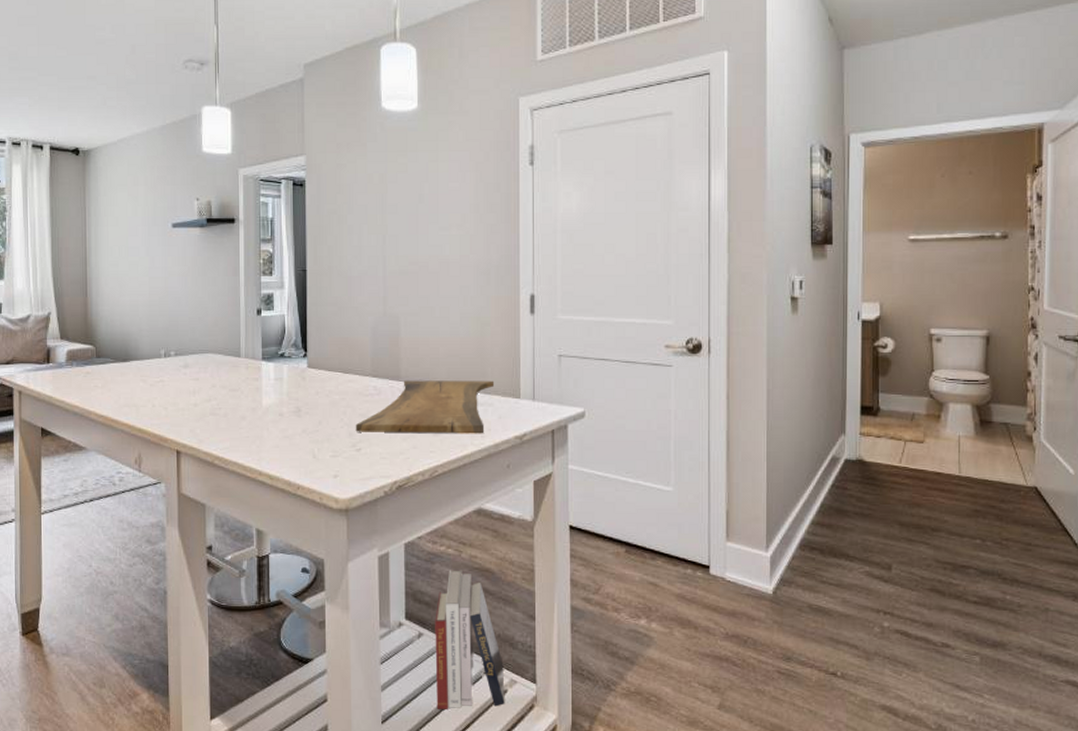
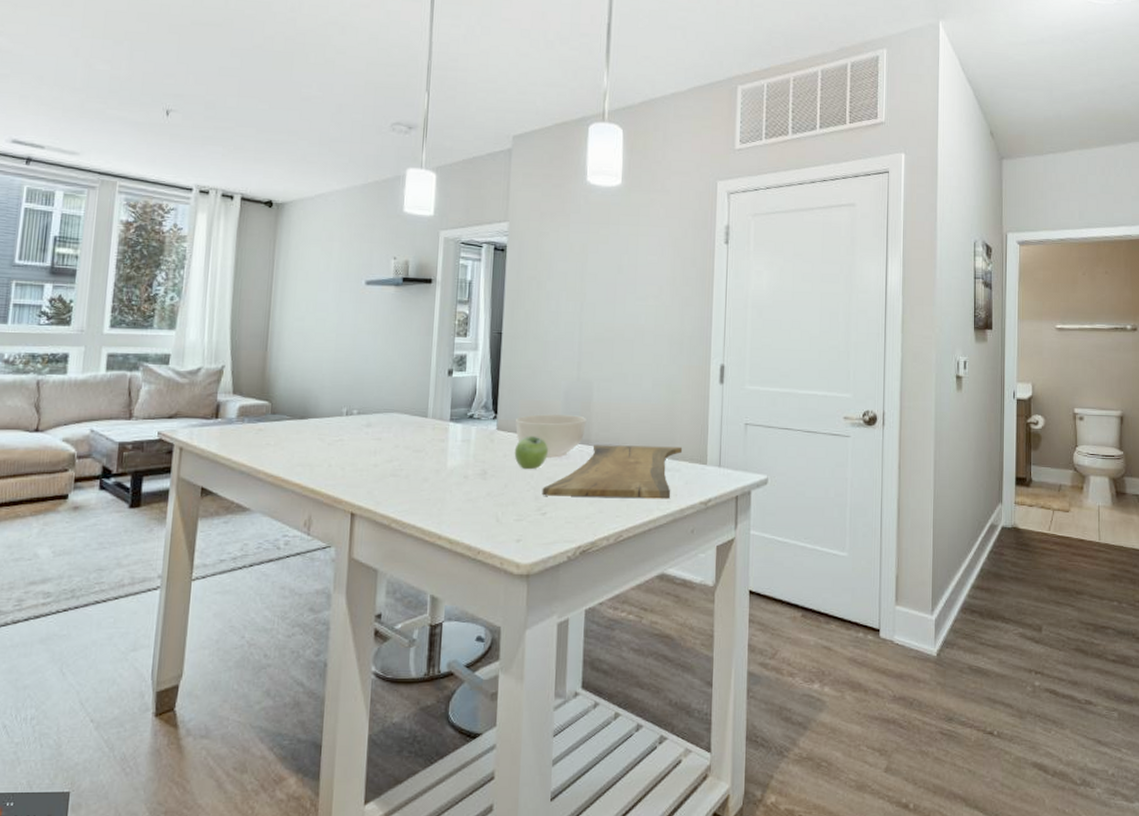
bowl: none [324,351,395,394] -> present [515,414,586,458]
fruit: none [326,373,360,407] -> present [514,435,549,470]
books: present [435,570,505,709] -> none [609,636,680,783]

